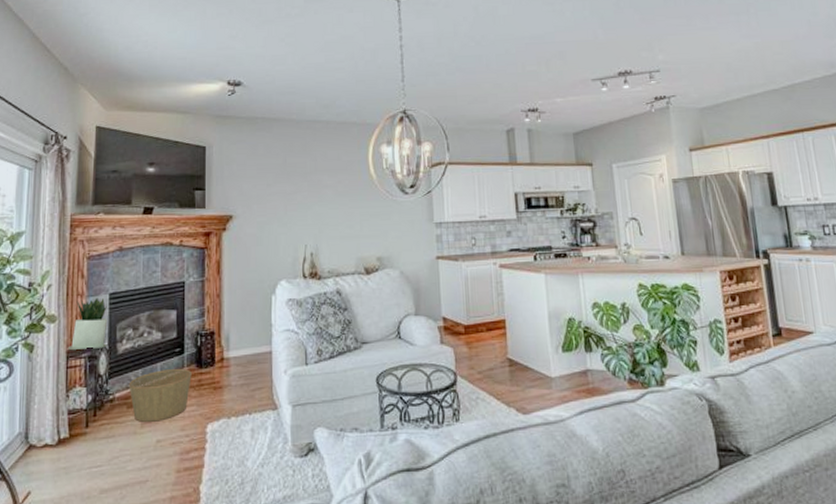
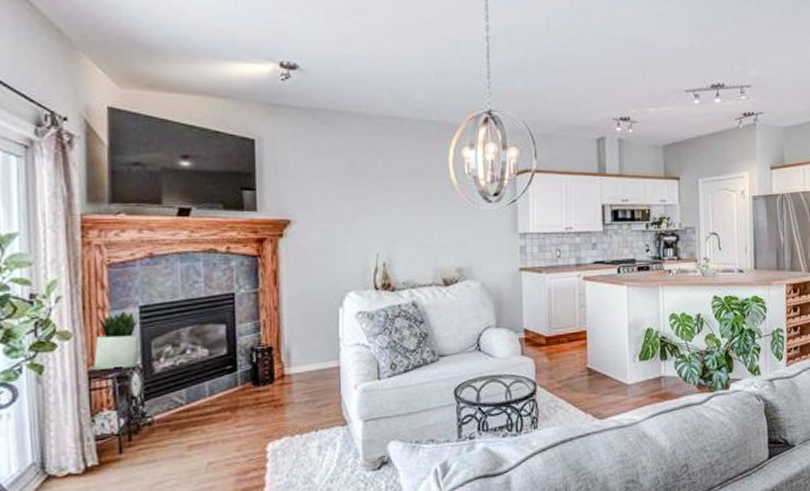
basket: present [128,369,192,422] -> none [170,387,247,445]

